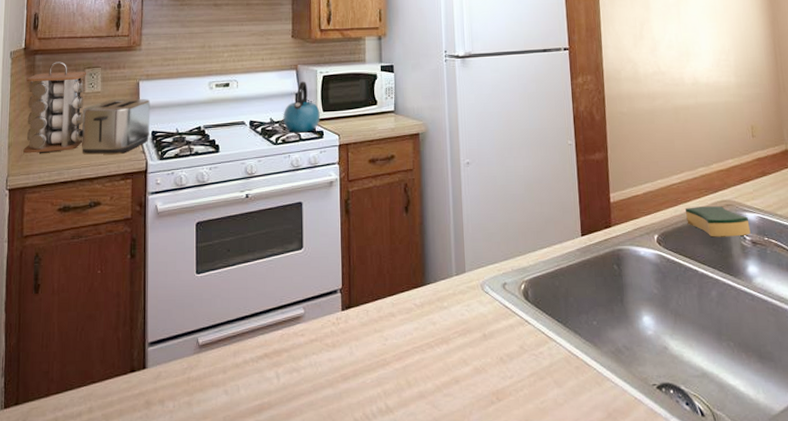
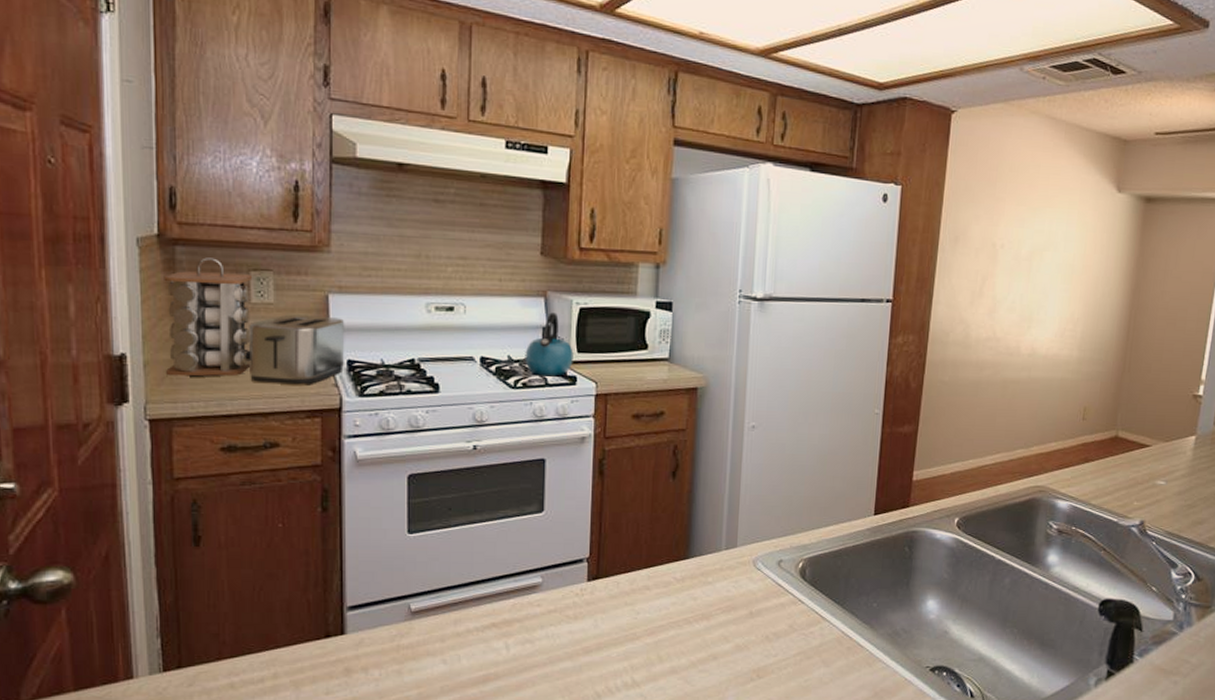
sponge: present [686,206,751,237] -> none [993,491,1060,525]

